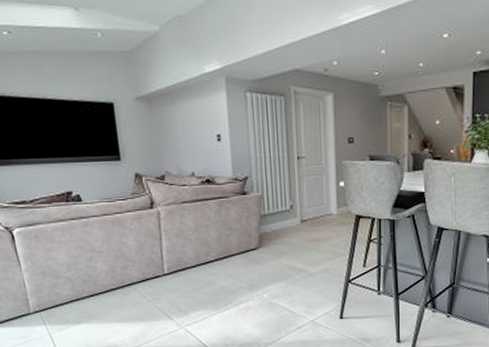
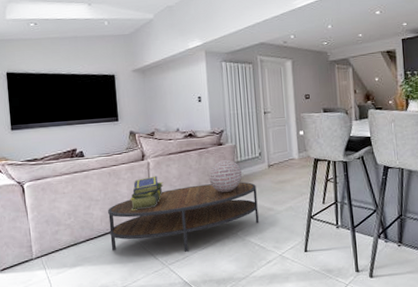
coffee table: none [113,238,289,313] -> present [108,182,259,252]
stack of books: none [138,227,178,266] -> present [130,176,164,212]
decorative sphere: none [230,211,269,250] -> present [208,159,242,193]

